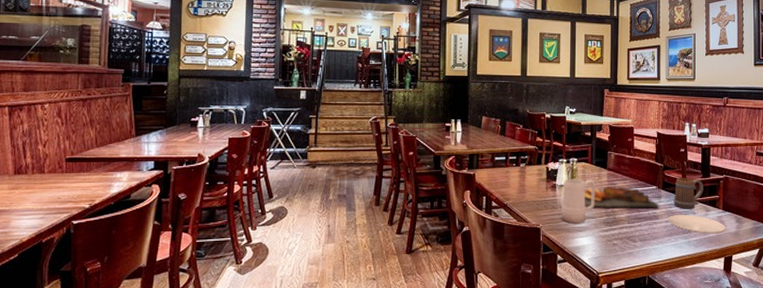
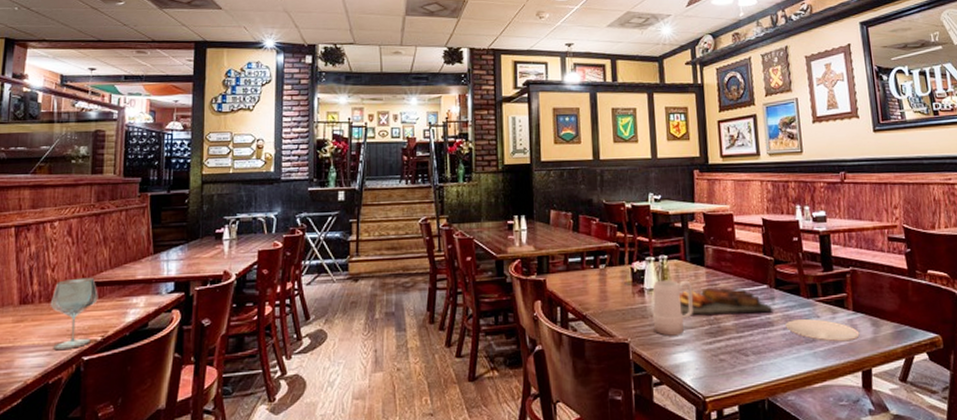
wine glass: none [42,154,86,215] -> present [50,277,98,351]
beer mug: present [673,178,703,209] -> none [790,273,827,312]

